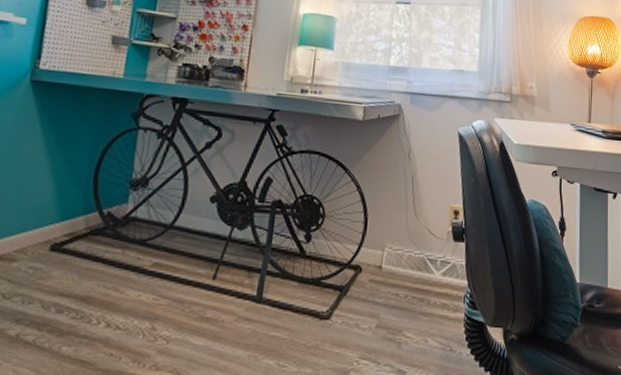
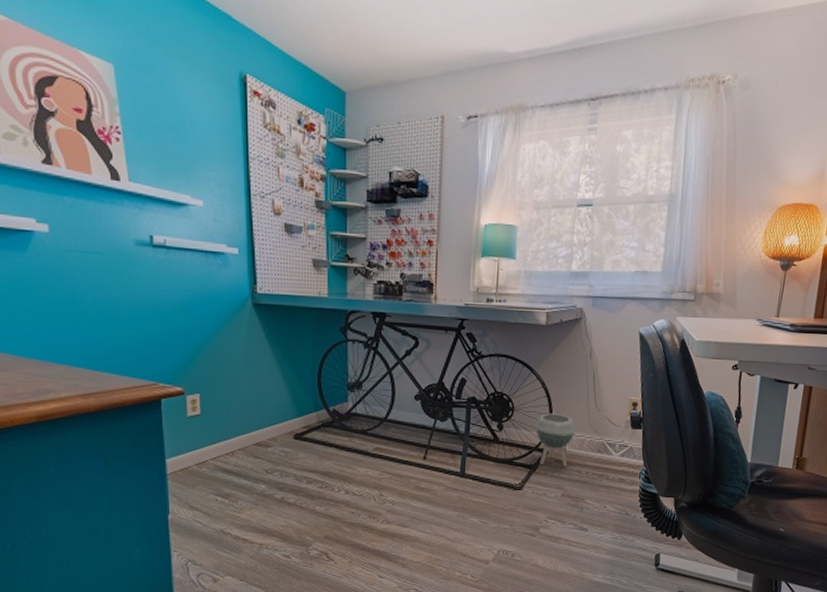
planter: none [348,221,392,288] -> present [535,413,575,466]

